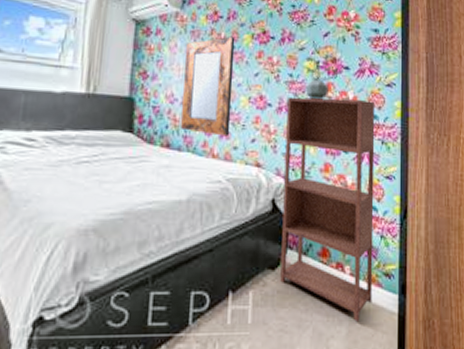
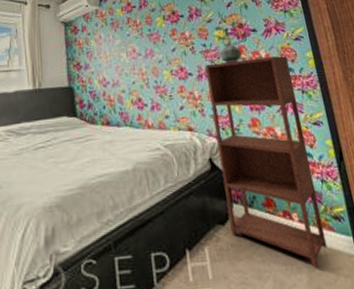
home mirror: present [181,36,235,137] -> none [109,21,160,109]

